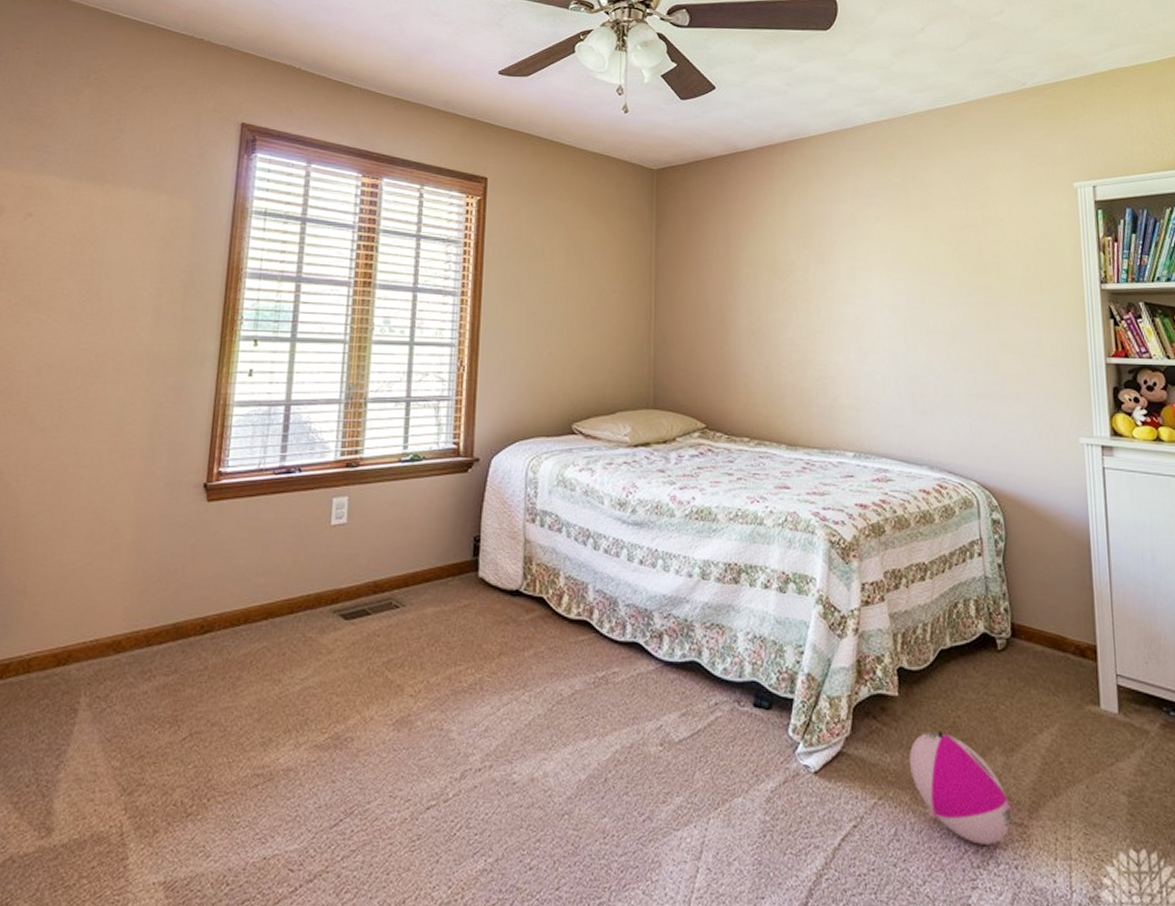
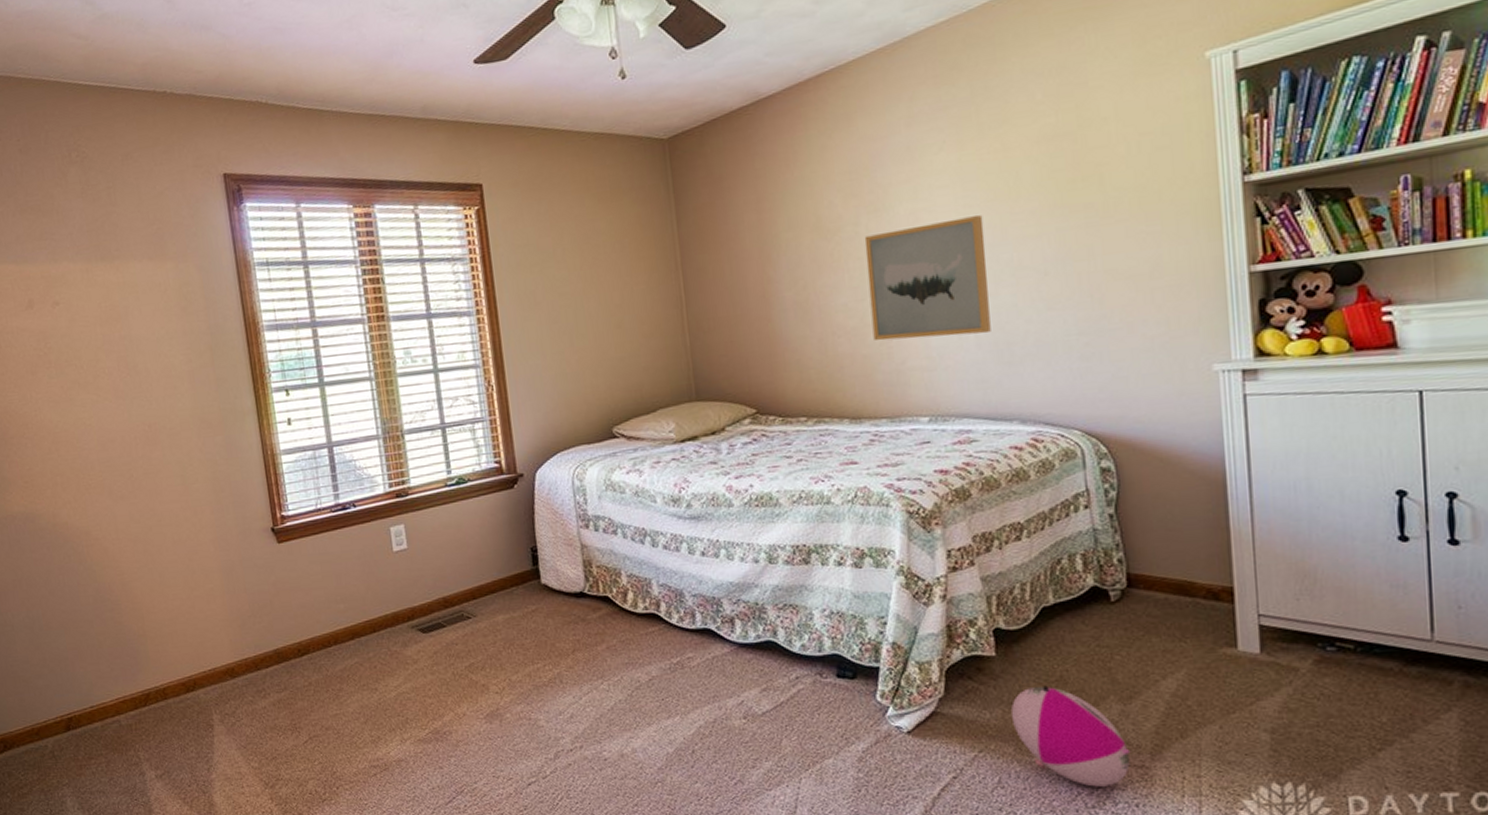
wall art: none [811,280,909,384] -> present [864,215,991,341]

